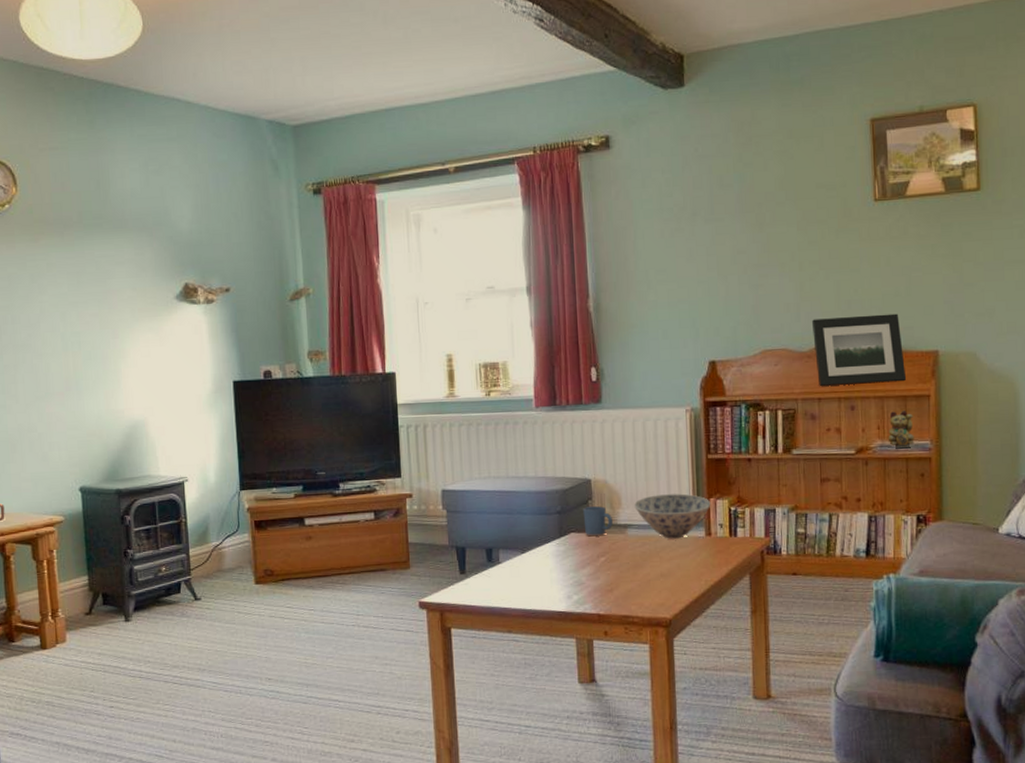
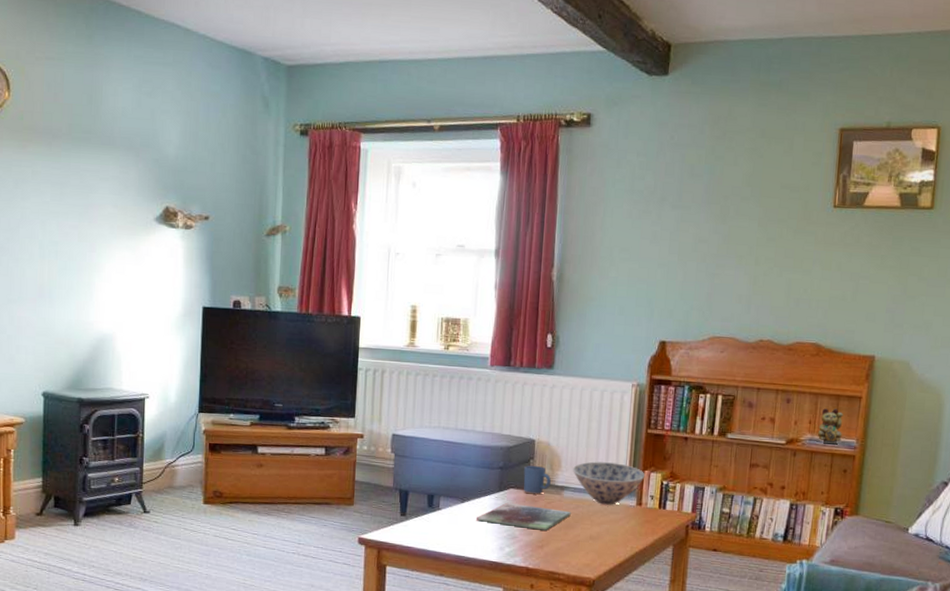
magazine: none [539,548,638,573] -> present [477,502,571,531]
picture frame: present [811,313,907,387] -> none [759,313,843,382]

